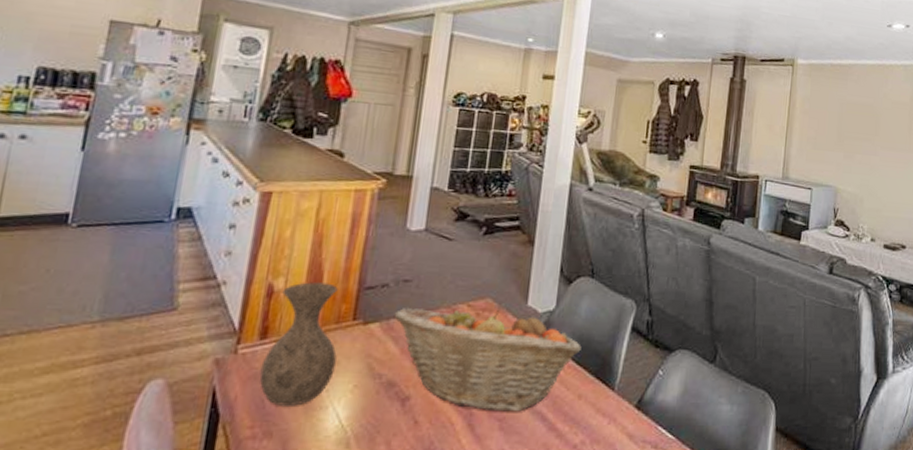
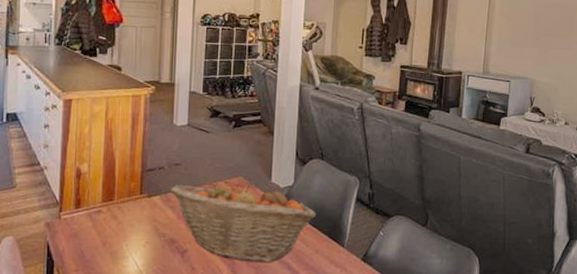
vase: present [259,282,338,406] -> none [78,166,131,256]

